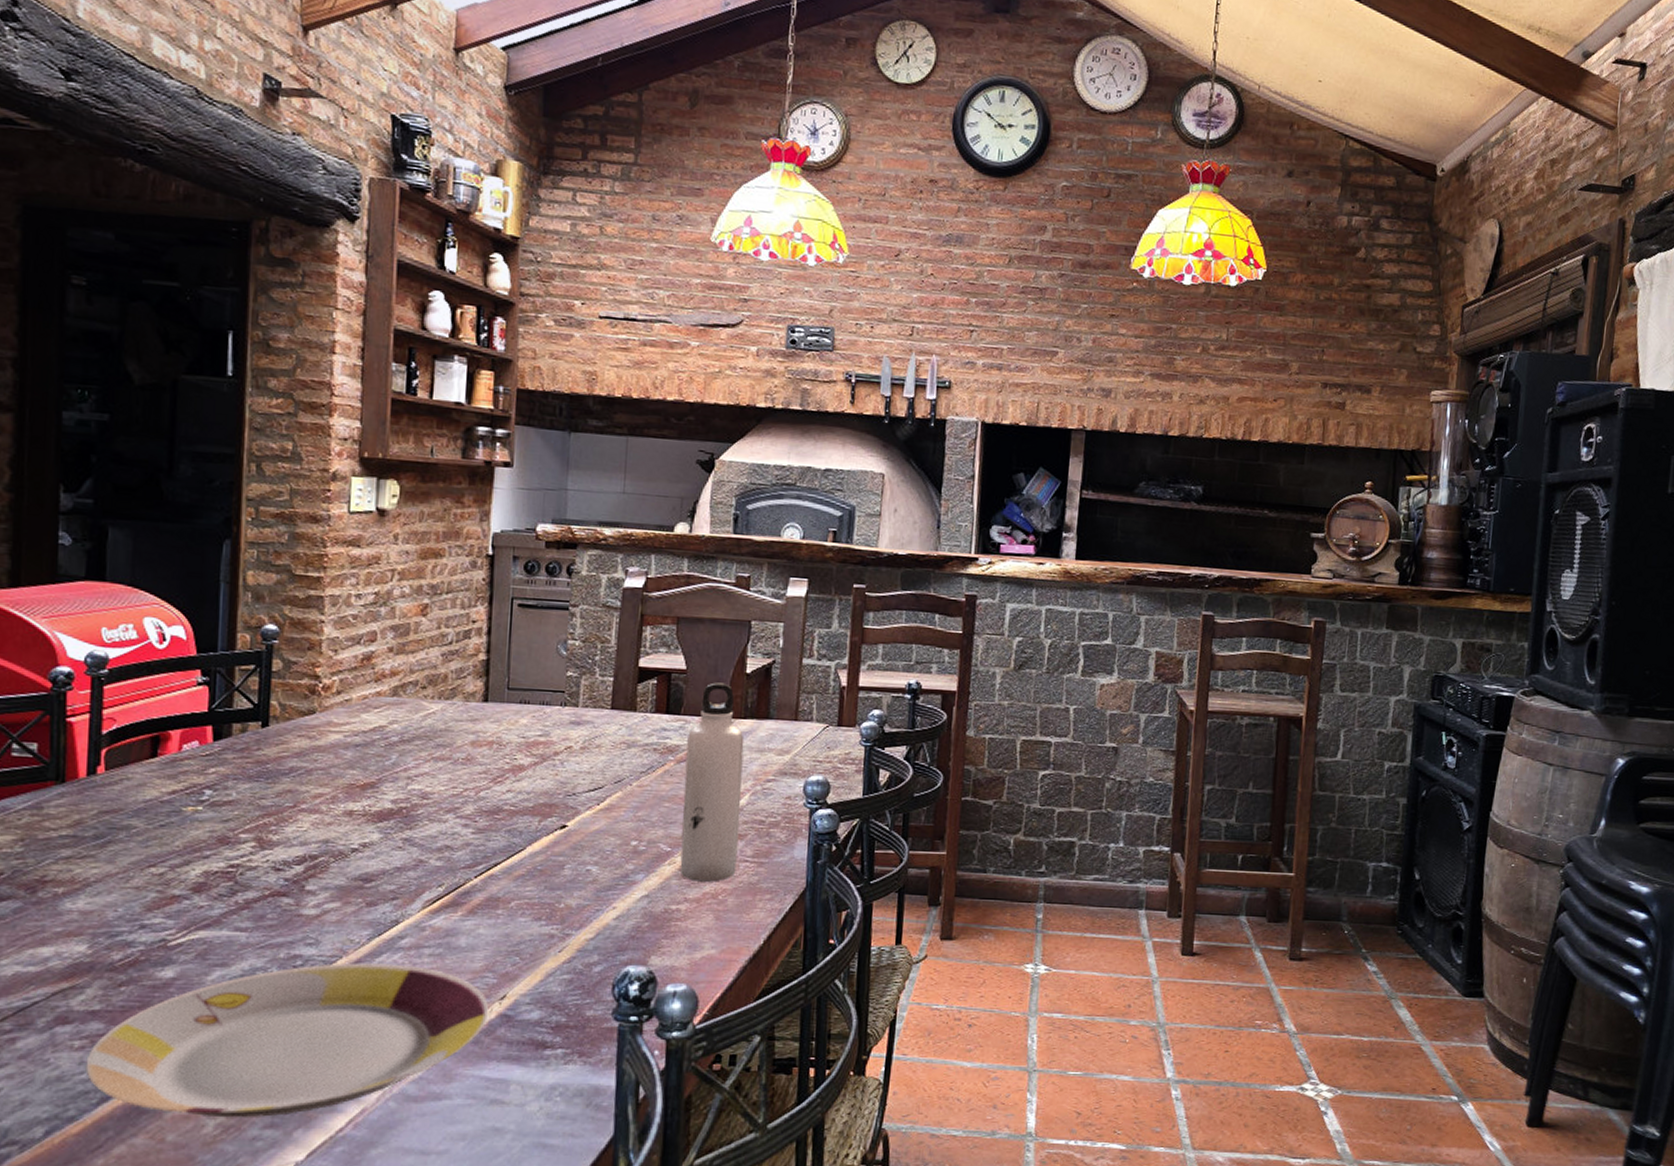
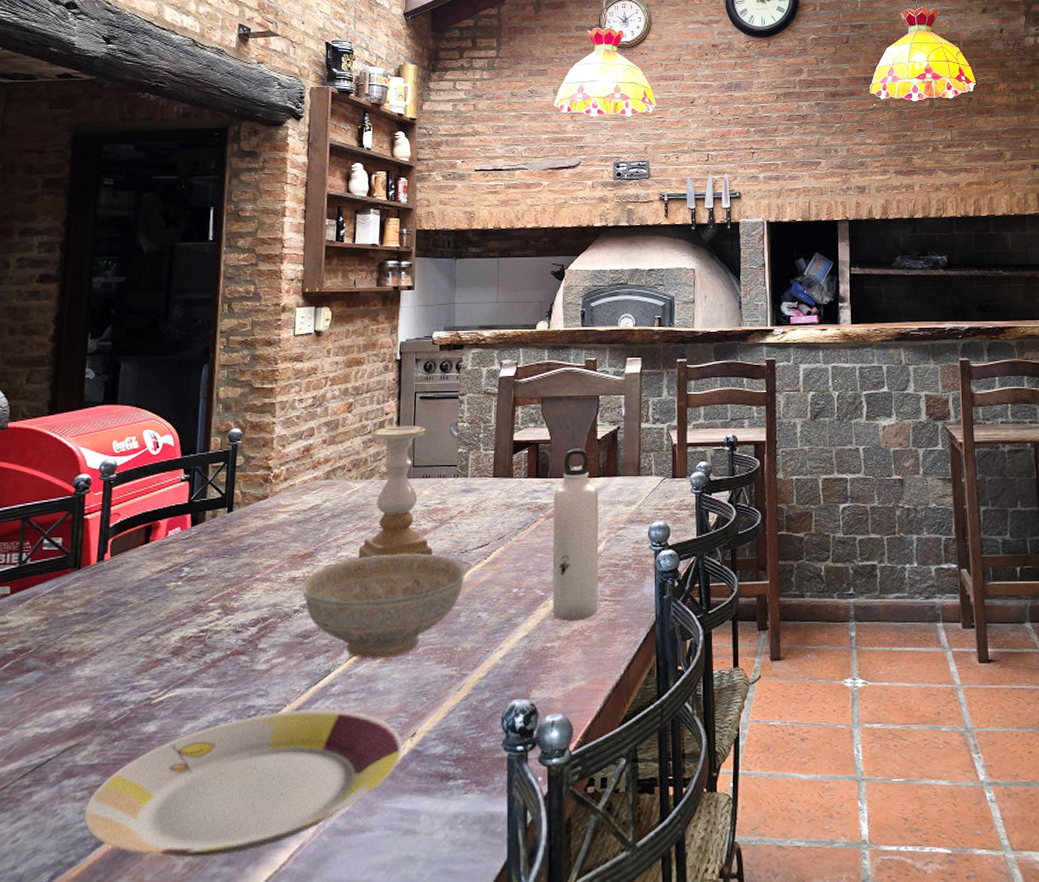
decorative bowl: none [359,791,574,911] -> present [300,554,467,659]
candle holder: none [435,638,532,796] -> present [359,426,433,559]

